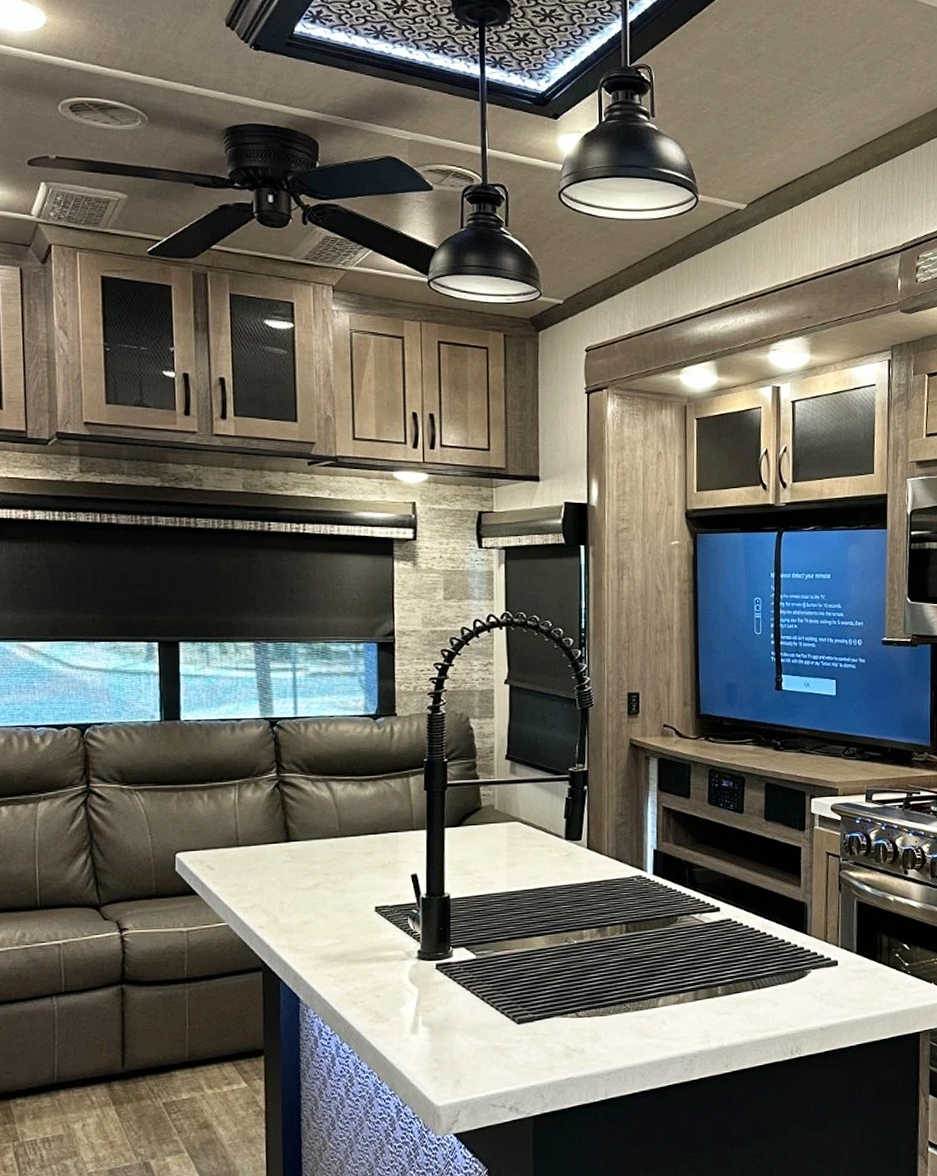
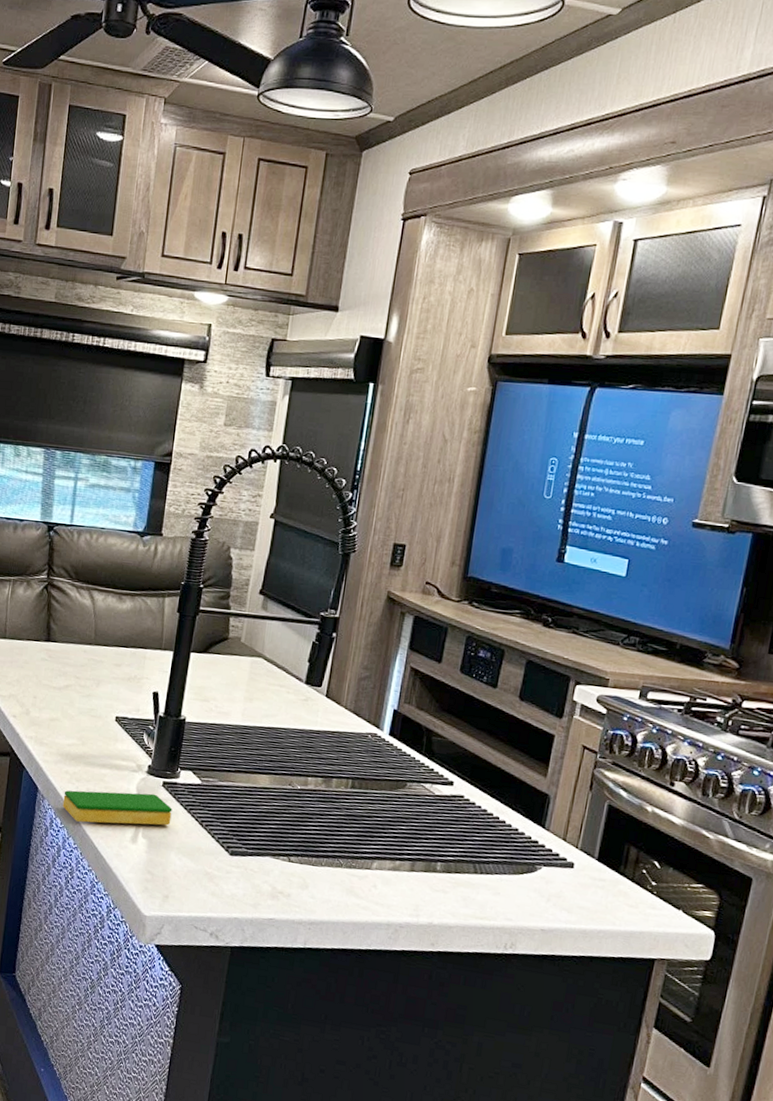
dish sponge: none [329,978,451,1026] -> present [62,790,172,826]

